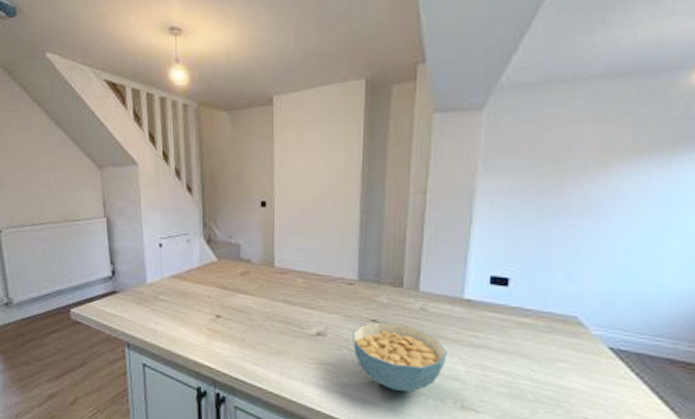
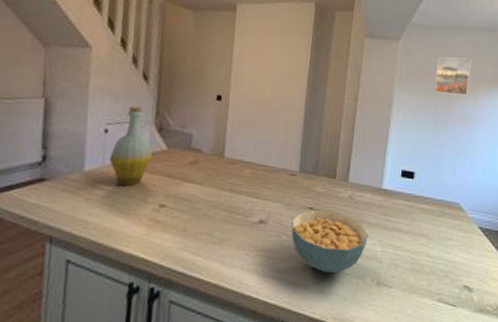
bottle: none [167,219,205,298] -> present [109,106,153,187]
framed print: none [536,120,598,174] -> present [434,57,471,96]

